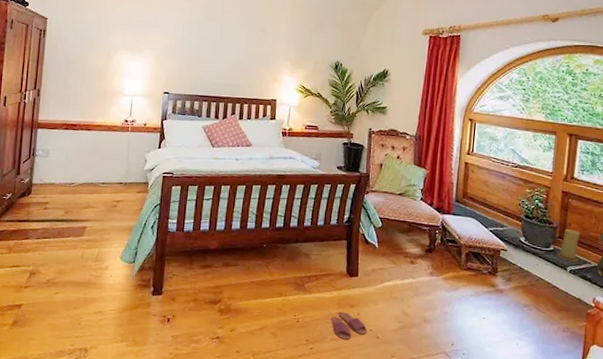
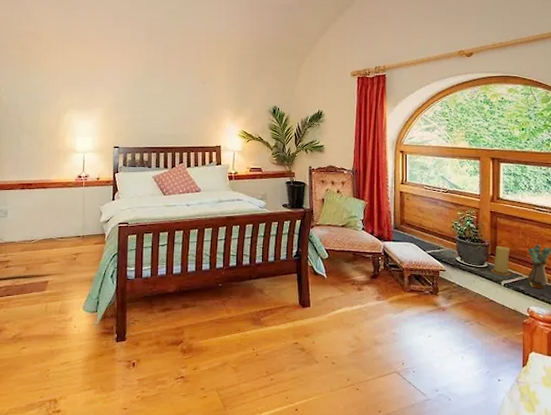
slippers: present [331,312,367,340] -> none [288,342,323,368]

